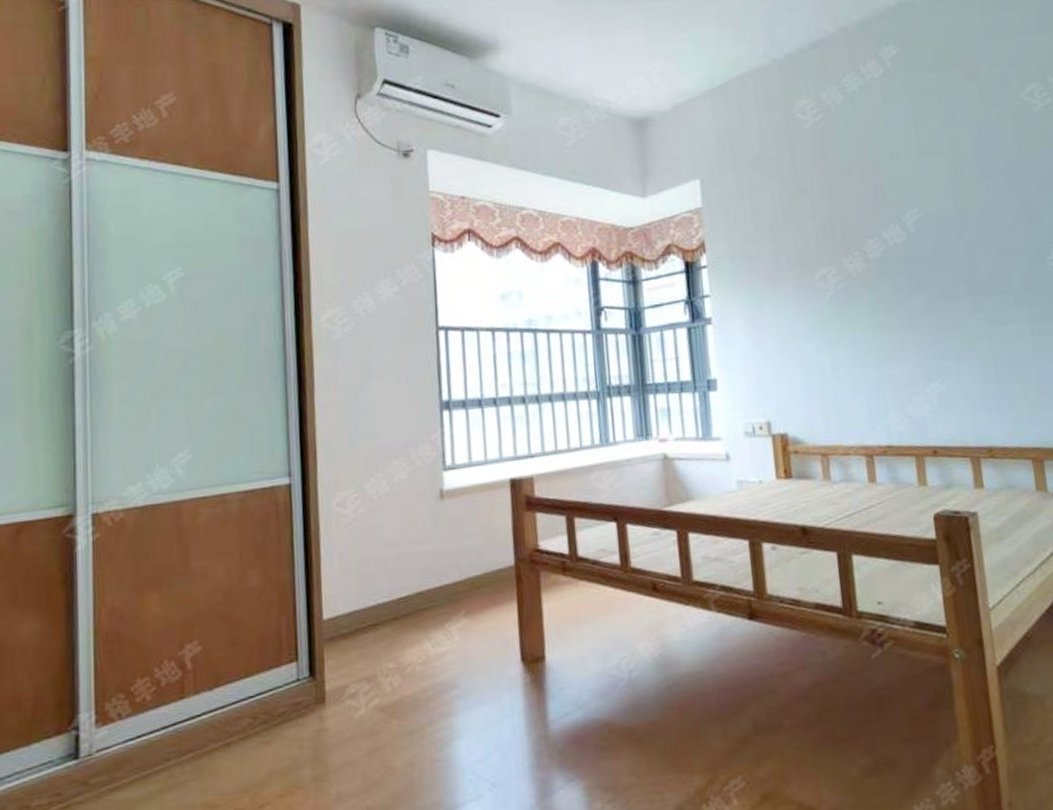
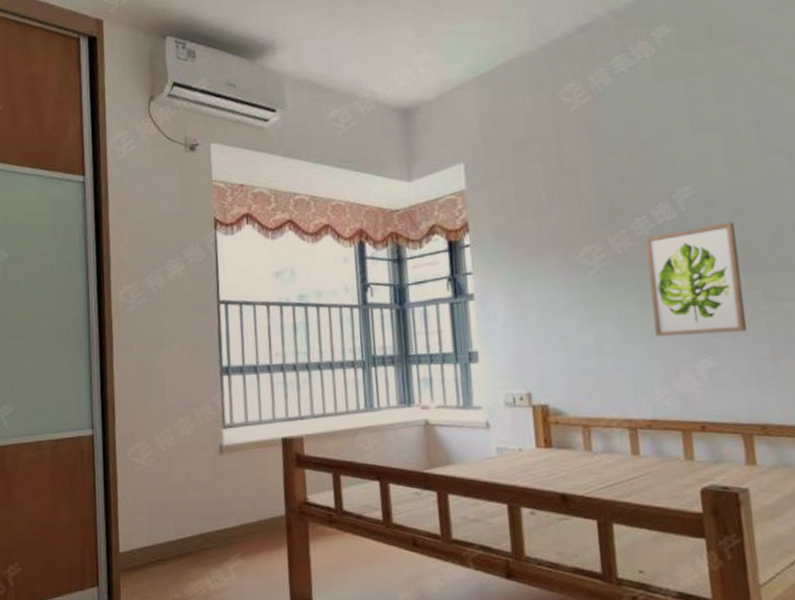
wall art: none [877,245,972,361] -> present [645,222,747,337]

